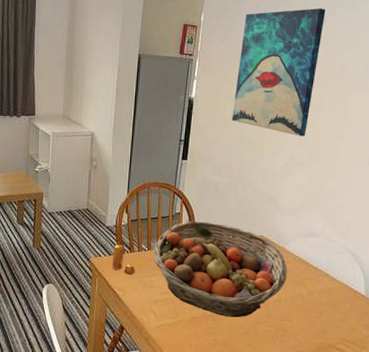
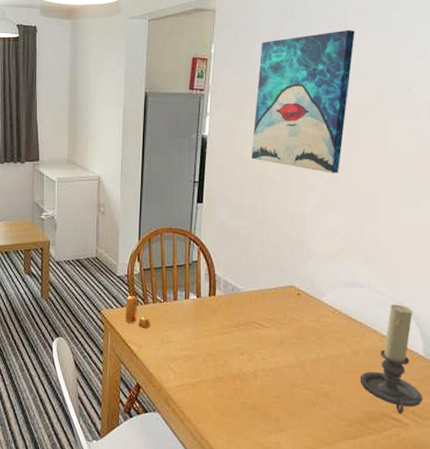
fruit basket: present [154,221,287,318] -> none [170,270,325,379]
candle holder: none [312,251,362,344] -> present [359,304,423,414]

